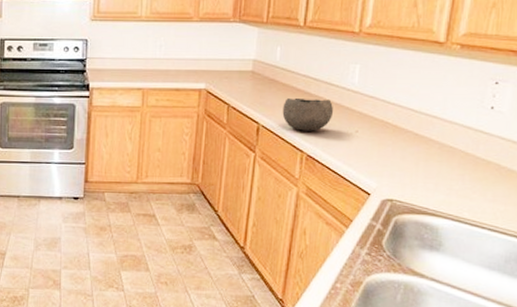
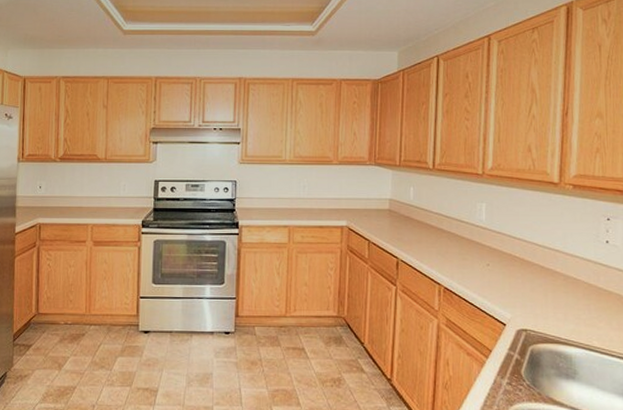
bowl: present [282,98,333,131] -> none [419,234,465,265]

